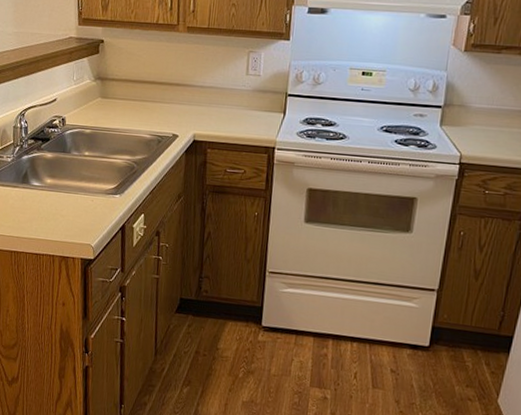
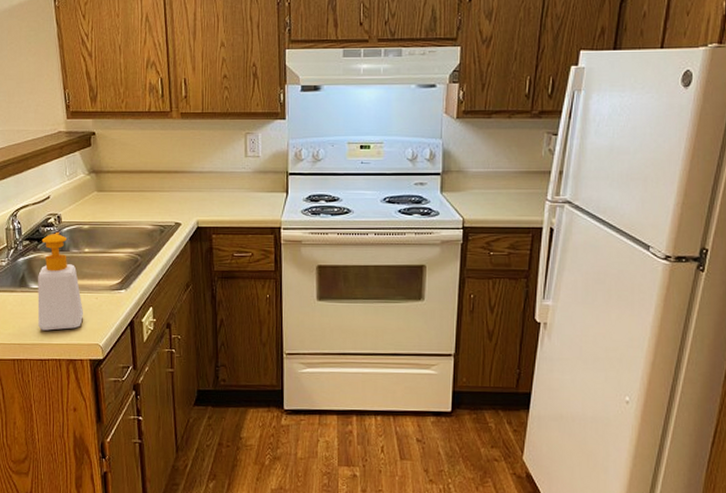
soap bottle: none [36,133,79,228] -> present [37,231,83,331]

